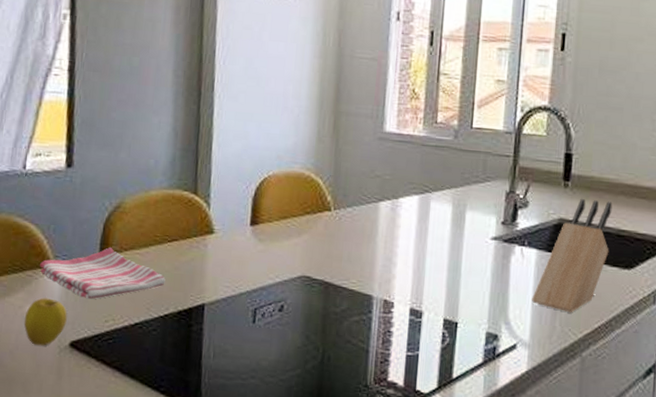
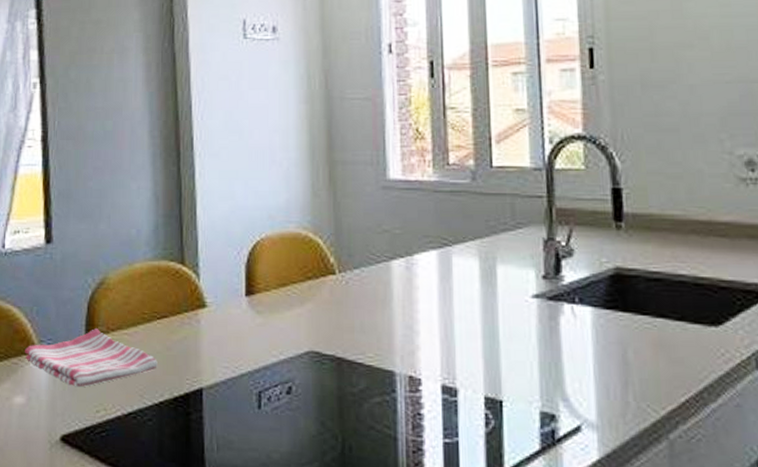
apple: present [23,298,67,346] -> none [12,387,56,441]
knife block: present [532,198,613,313] -> none [593,241,687,384]

